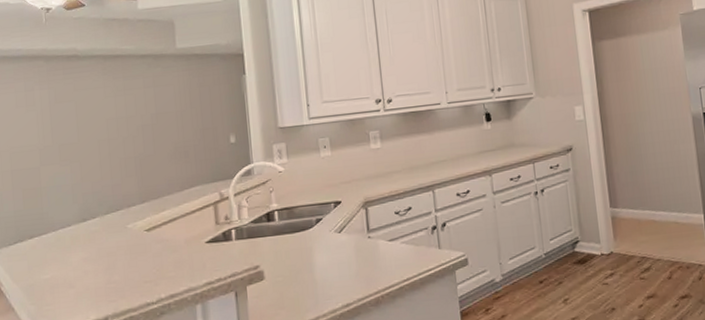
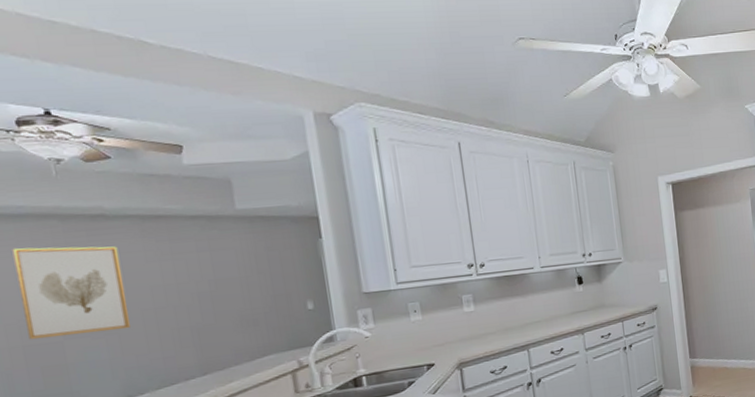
wall art: none [11,83,89,165] -> present [12,246,130,340]

